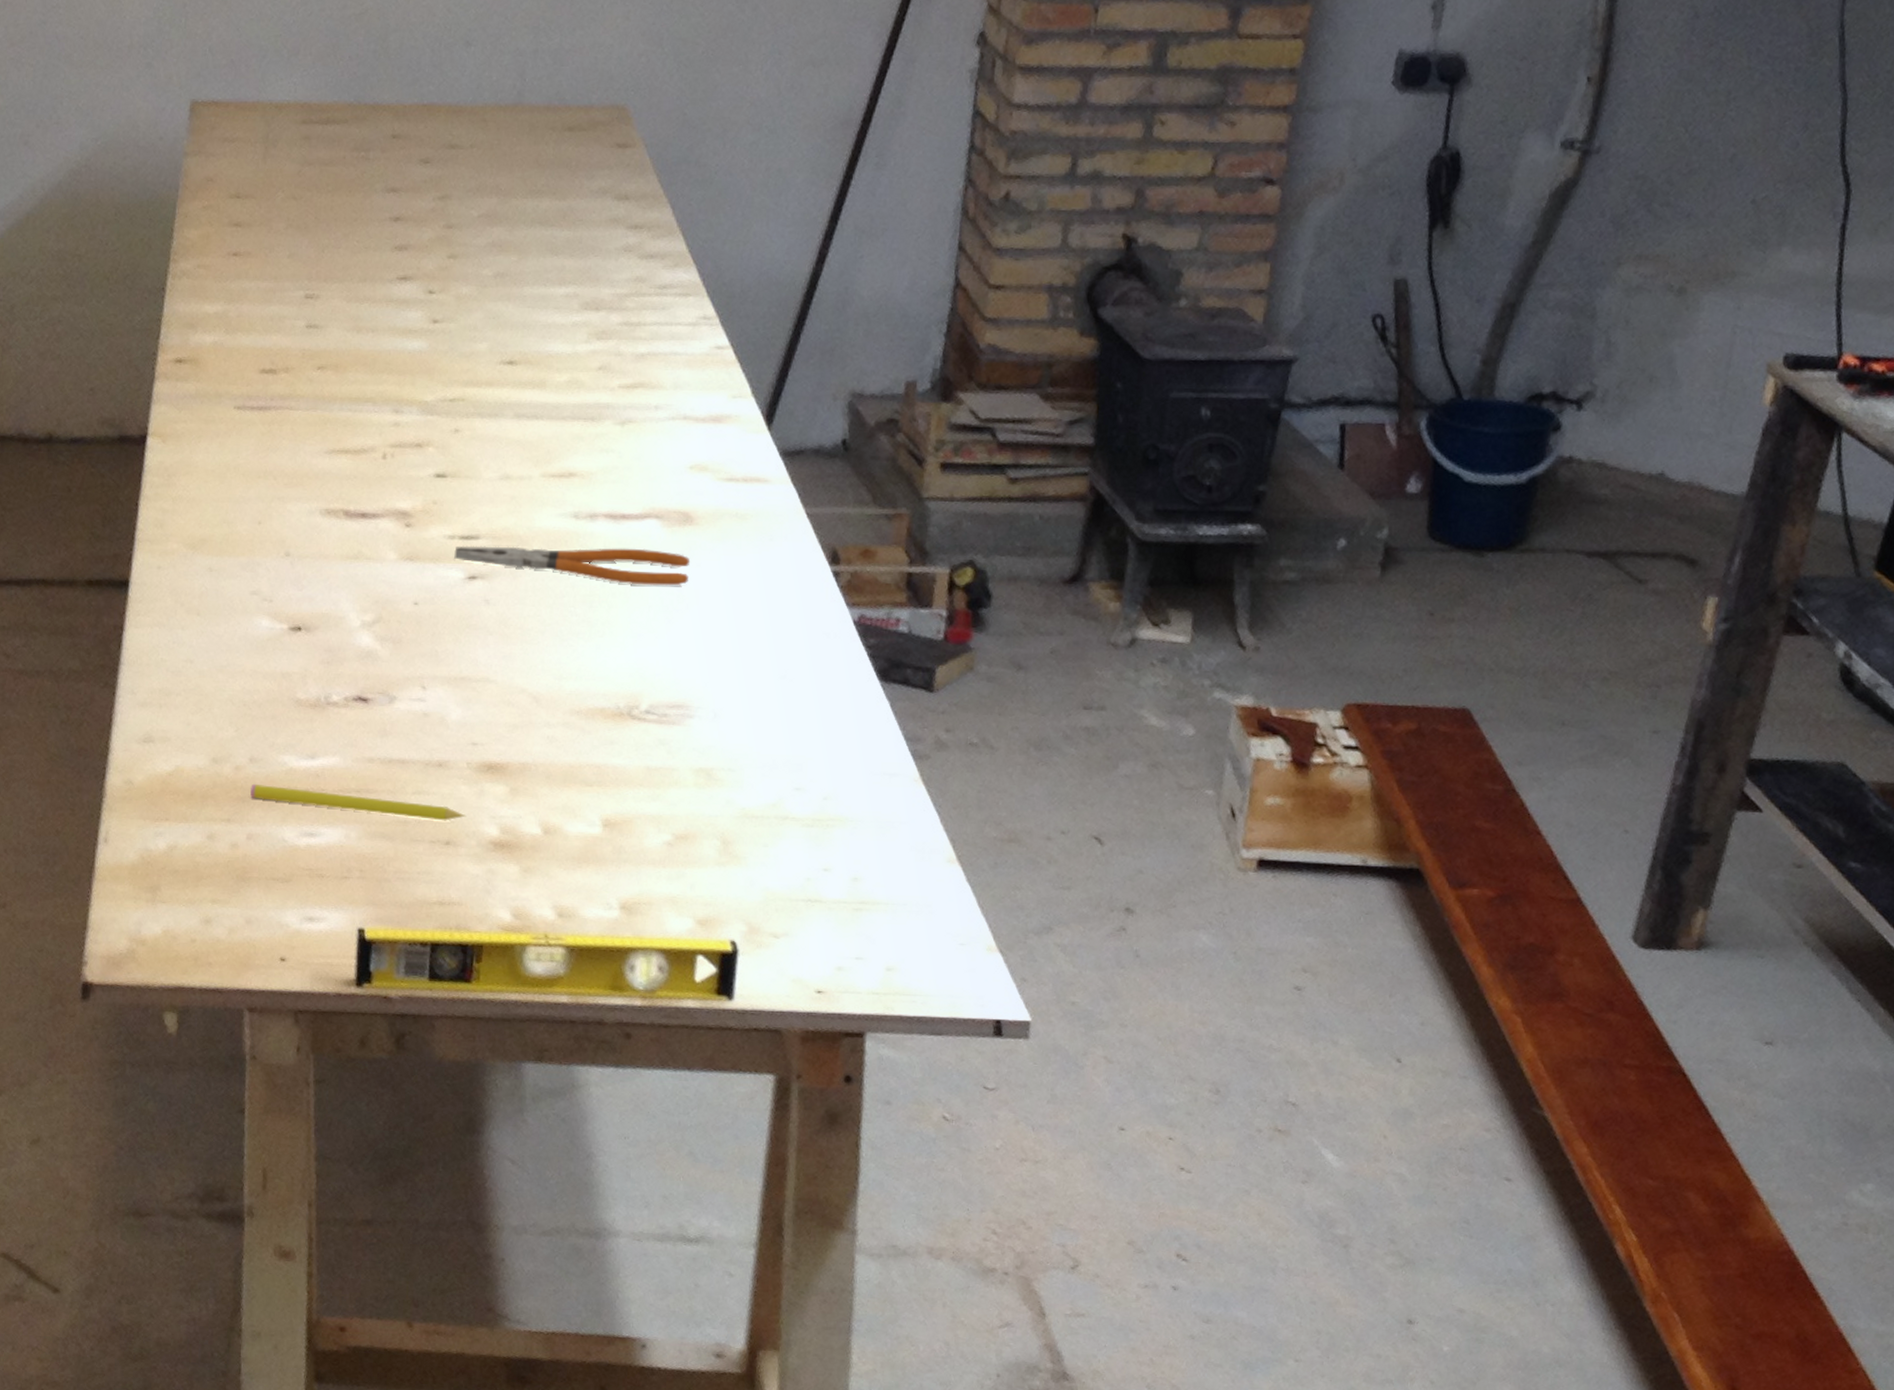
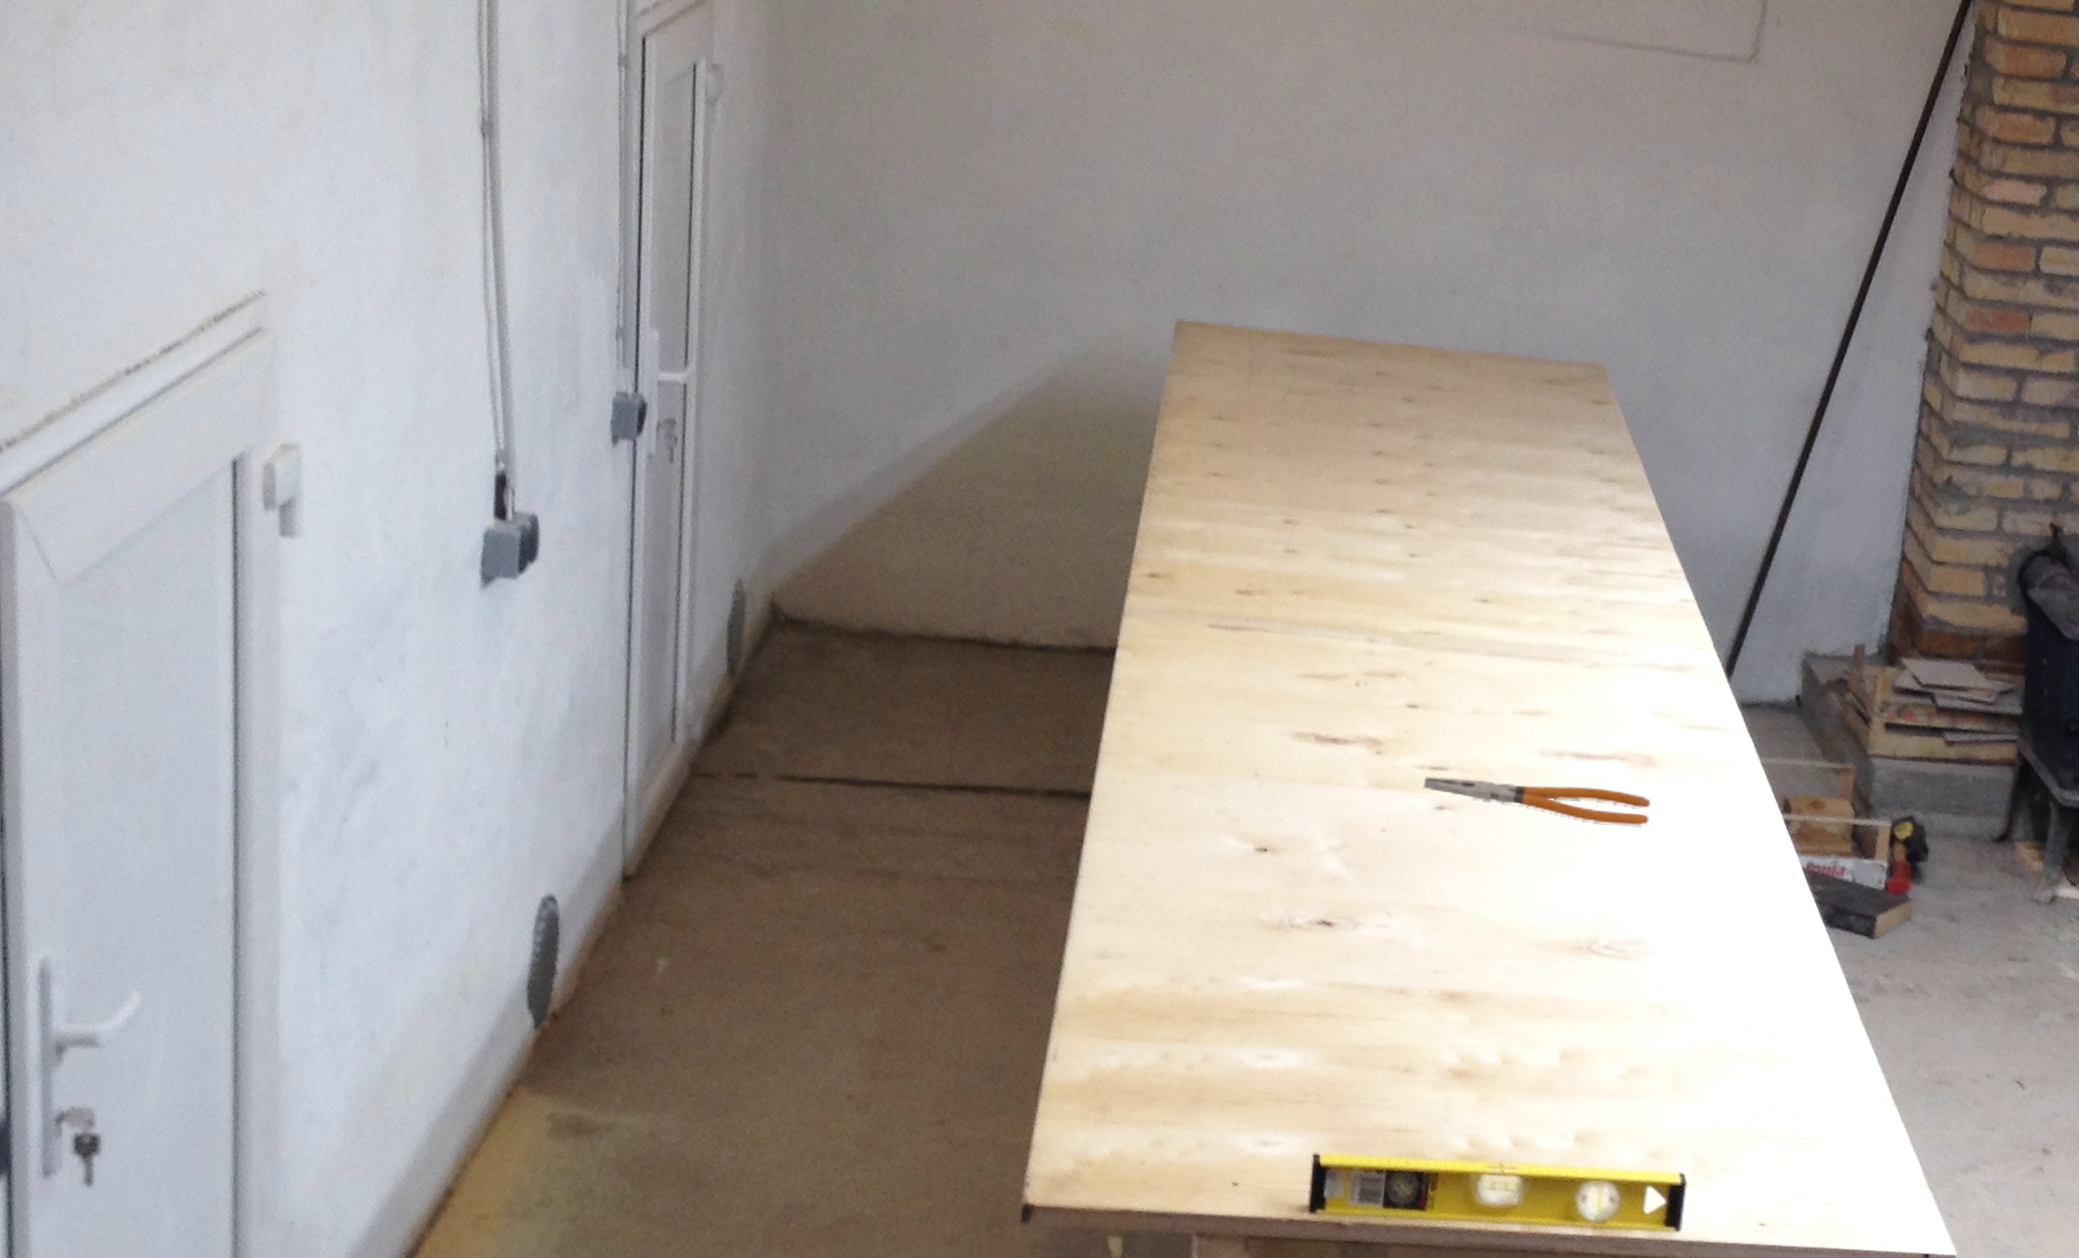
pencil: present [250,783,466,821] -> none [1208,1004,1426,1048]

